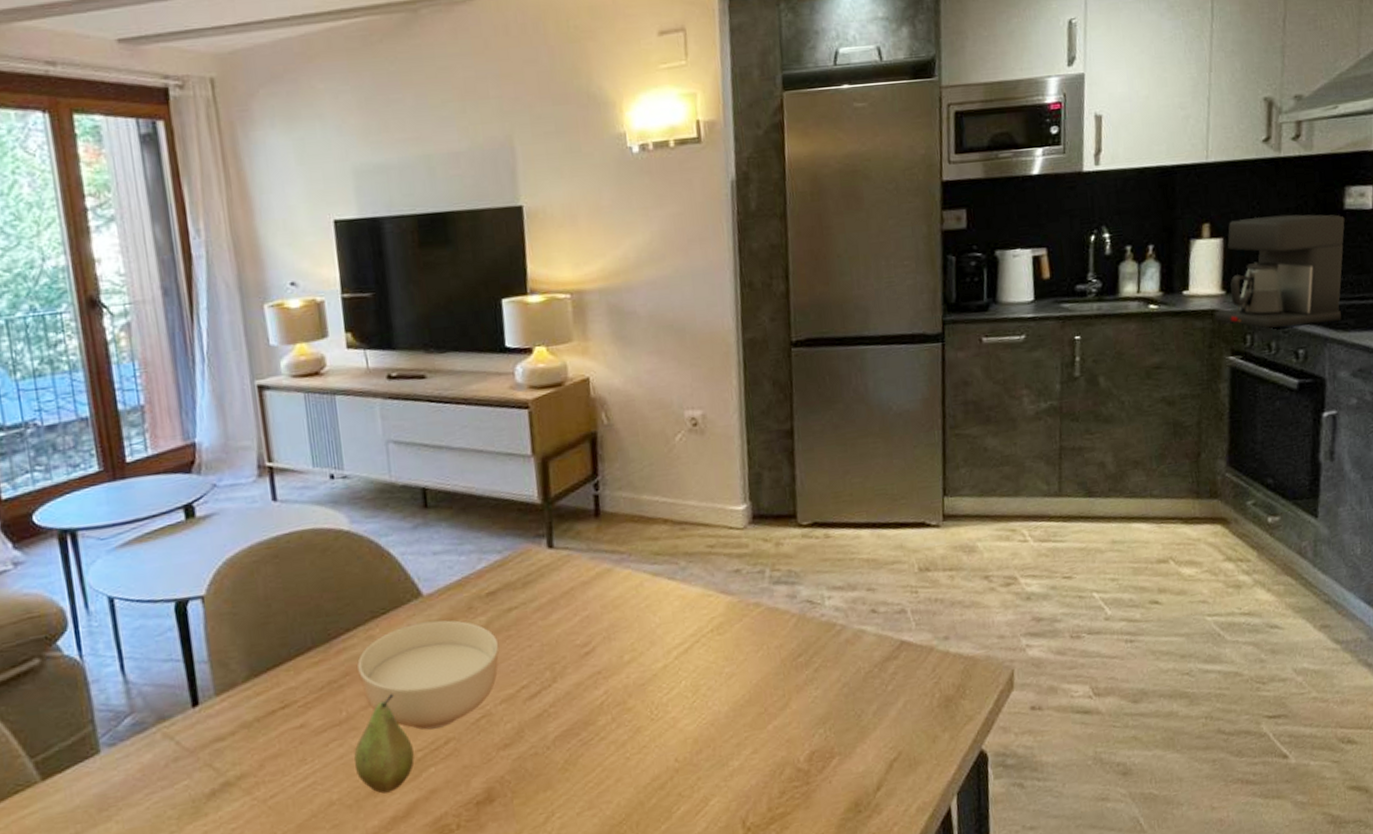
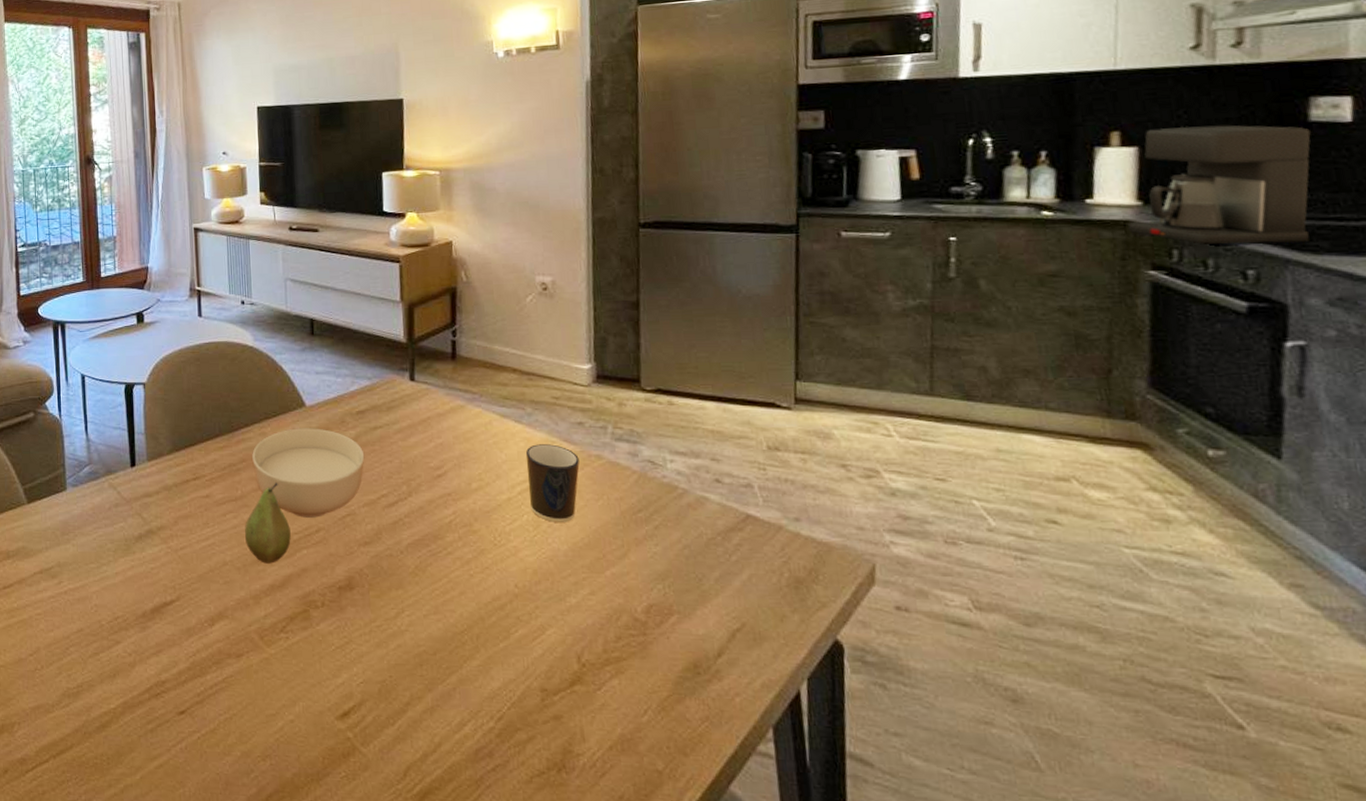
mug: none [680,598,738,684] -> present [525,444,580,522]

